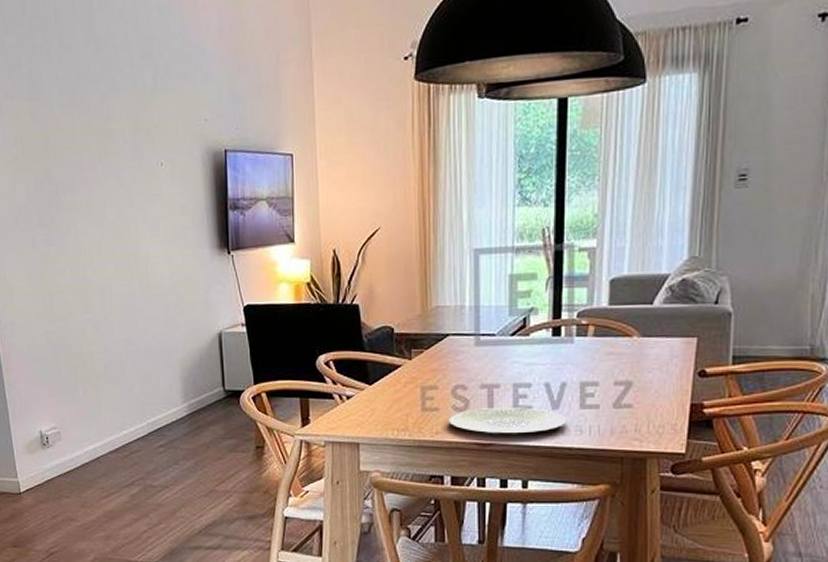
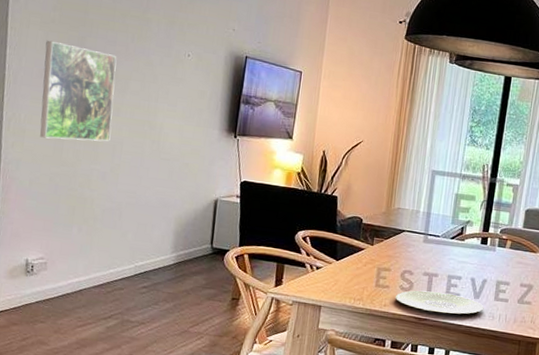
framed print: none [14,181,97,294] -> present [40,40,117,142]

